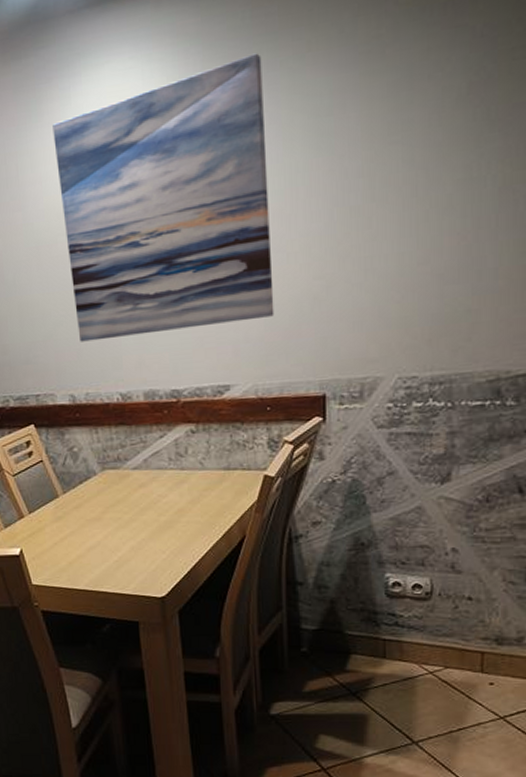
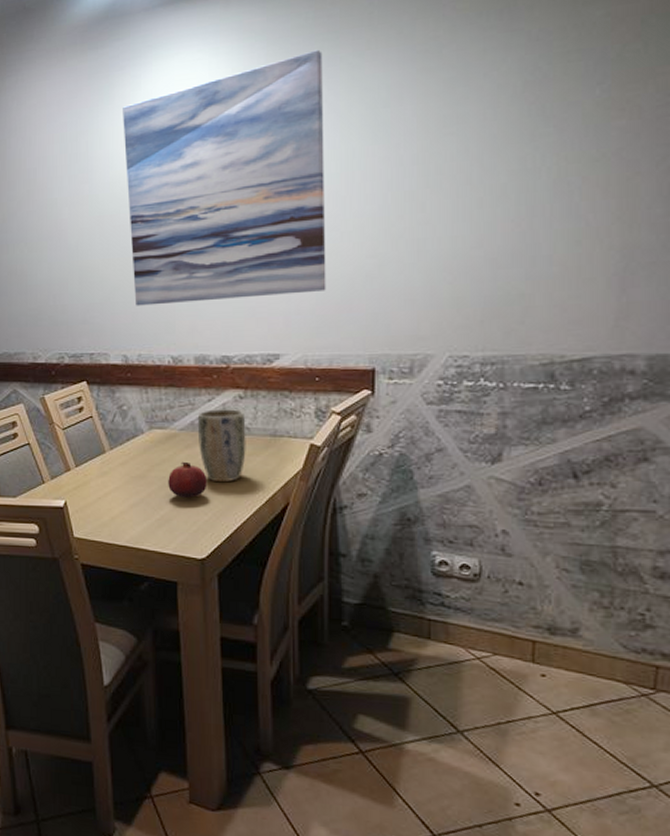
fruit: none [124,501,164,538] -> present [168,461,207,498]
plant pot: none [150,443,201,520] -> present [197,408,246,483]

